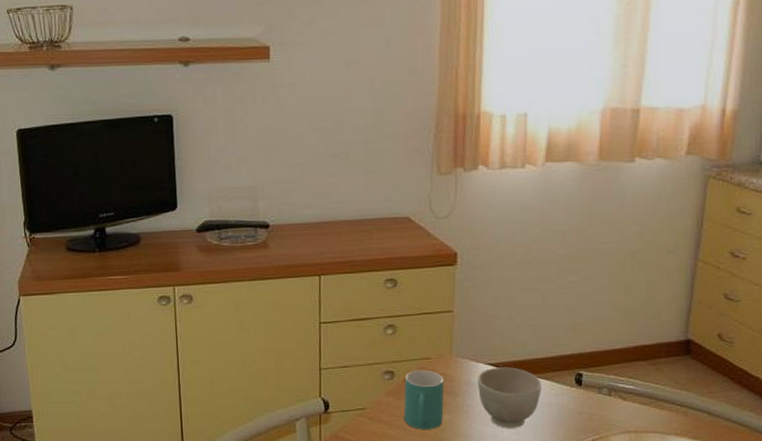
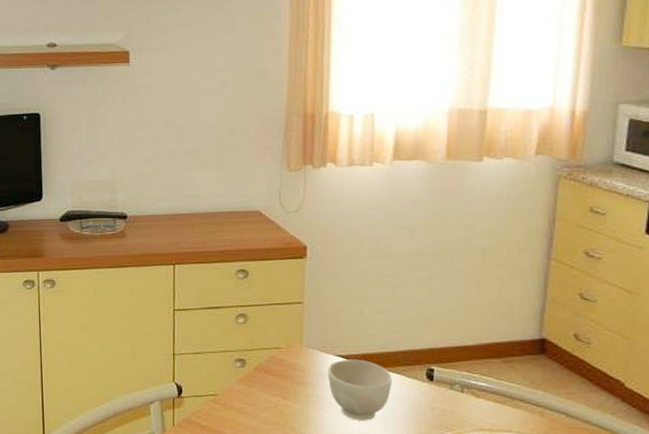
mug: present [404,370,444,429] -> none [255,359,295,418]

